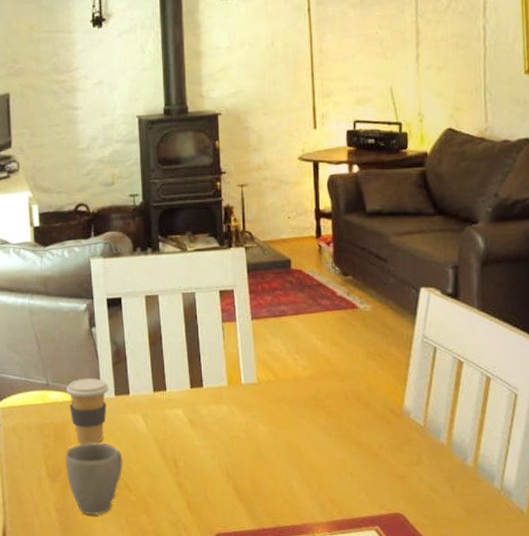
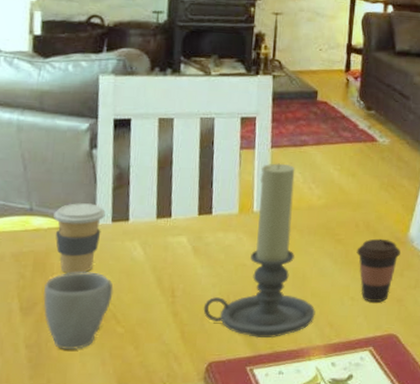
candle holder: none [205,334,315,512] -> present [203,163,316,337]
coffee cup: none [350,410,397,479] -> present [356,238,401,303]

